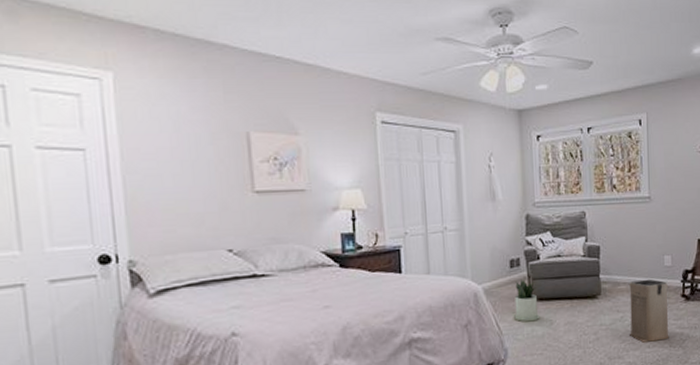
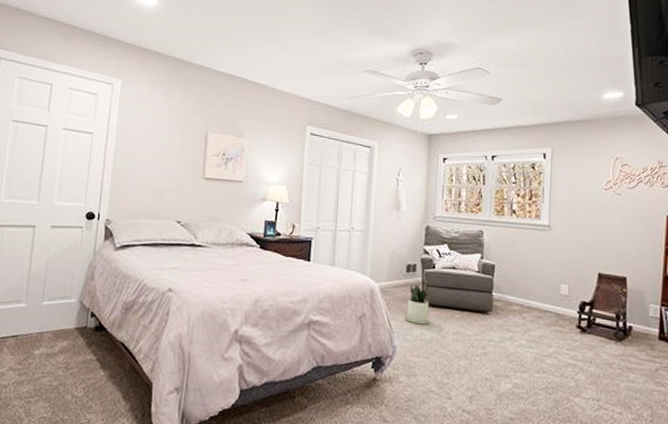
laundry basket: present [629,279,669,343] -> none [519,304,563,369]

